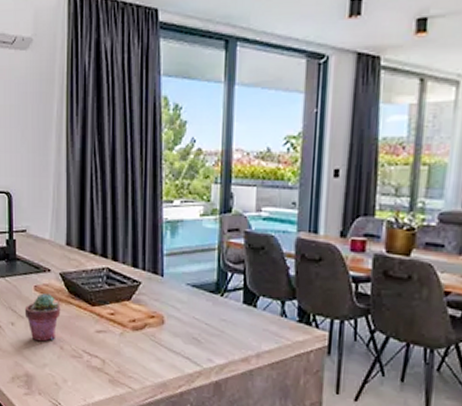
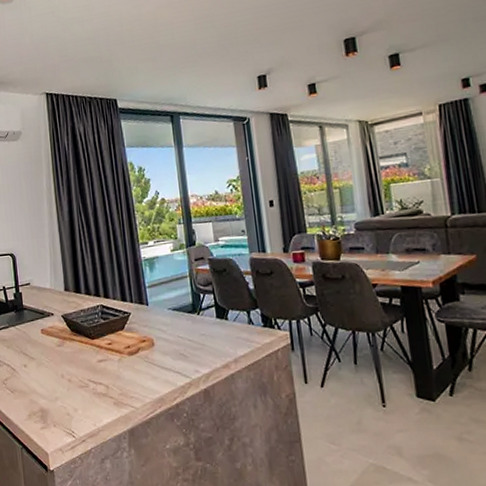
potted succulent: present [24,293,61,342] -> none [34,335,66,378]

